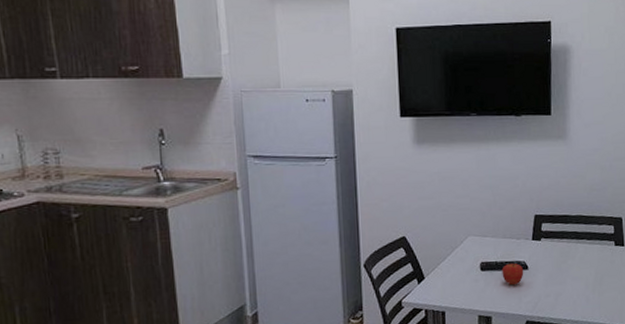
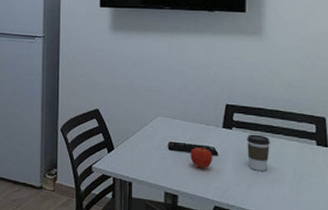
coffee cup: none [554,242,576,279] -> present [247,134,271,171]

